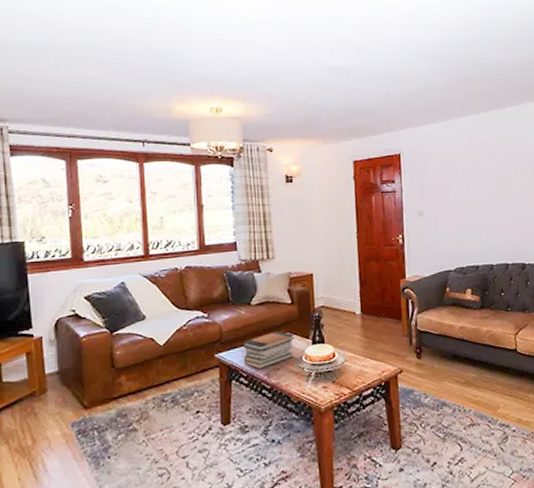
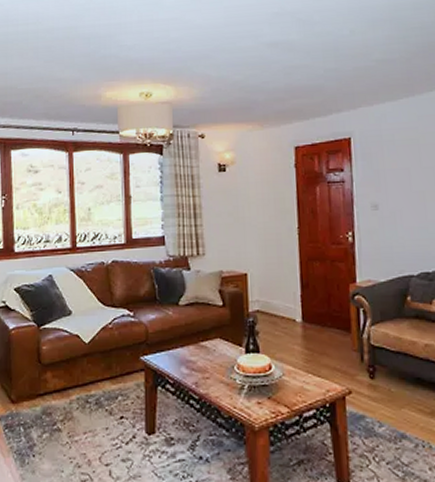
book stack: present [242,331,295,369] -> none [169,336,226,376]

